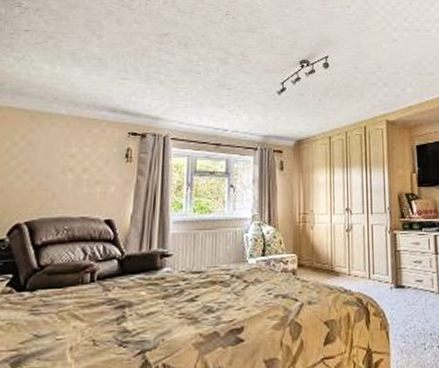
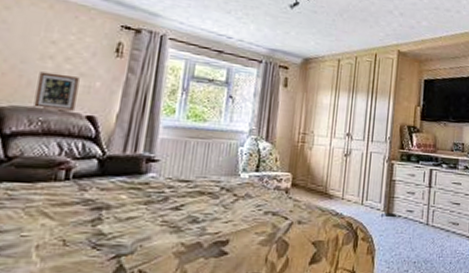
picture frame: none [59,184,96,217] -> present [33,71,80,111]

